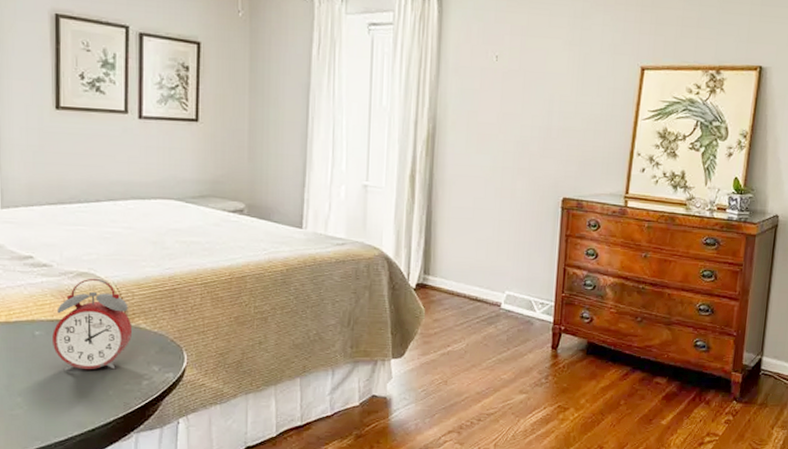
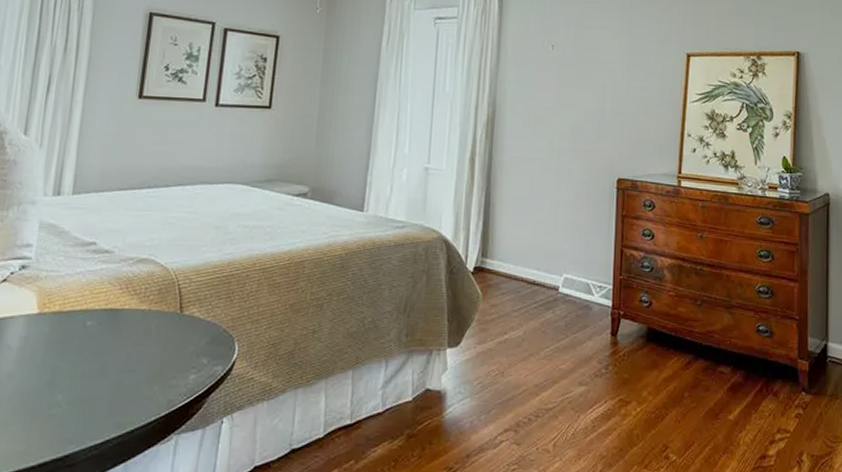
alarm clock: present [52,278,133,371] -> none [102,264,186,365]

